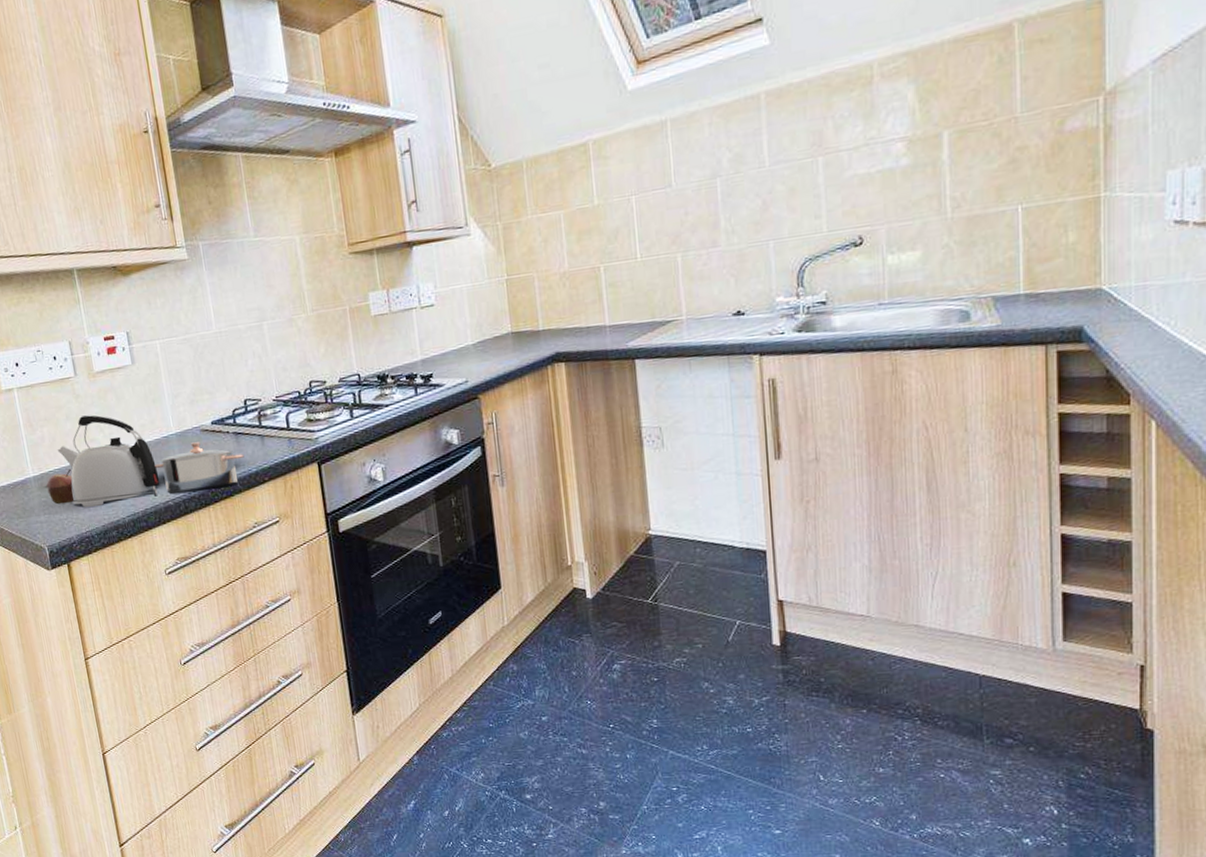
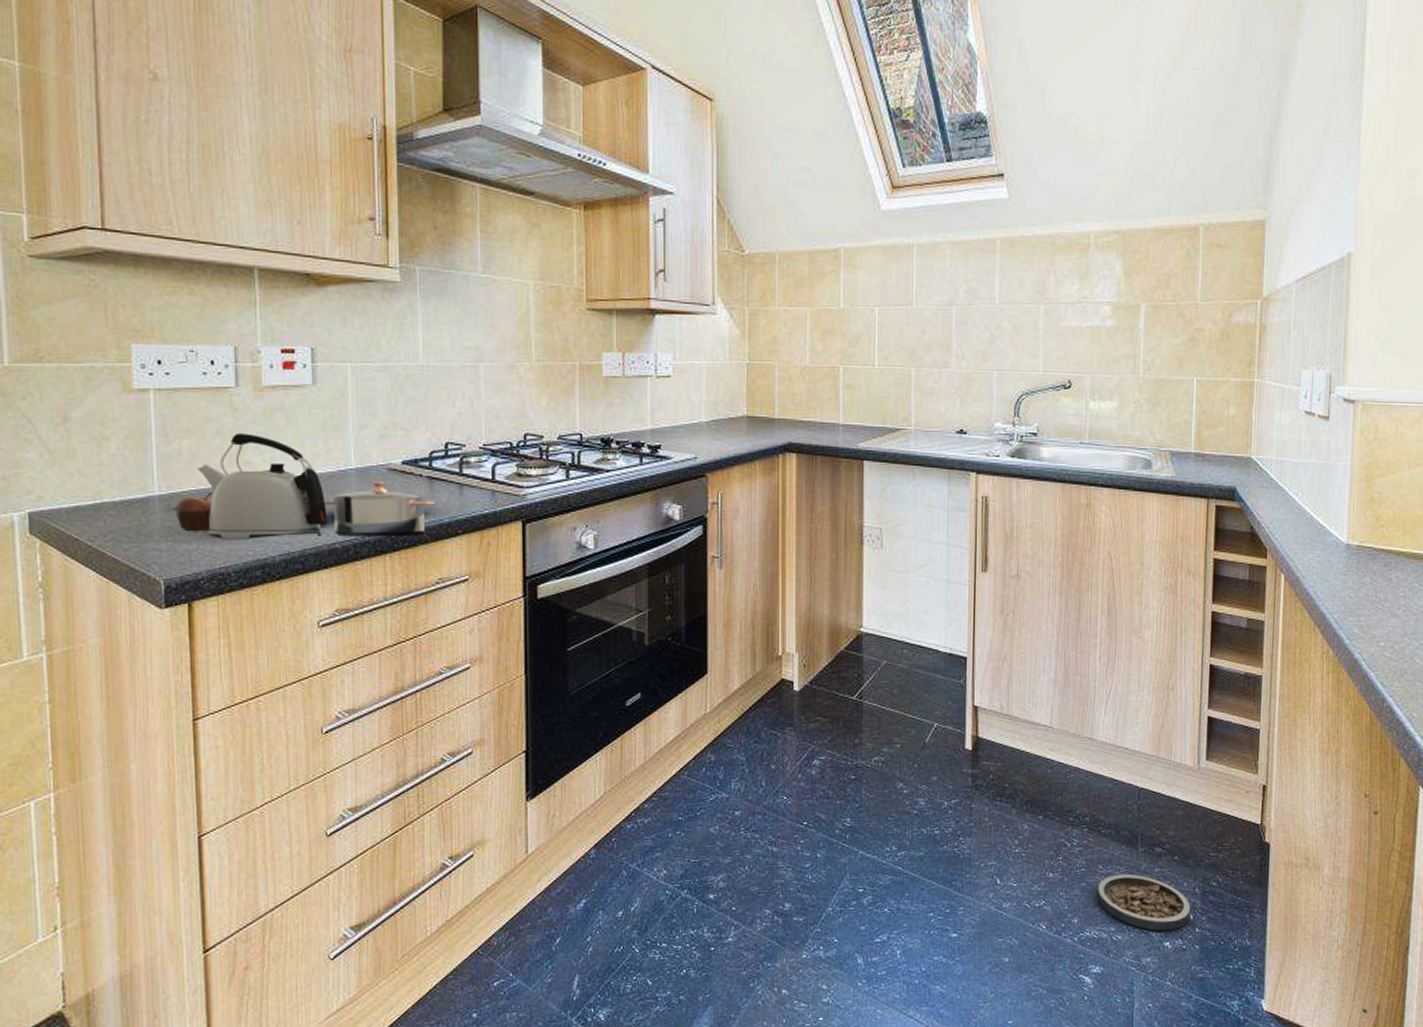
pet bowl: none [936,767,1054,827] -> present [1097,873,1191,931]

